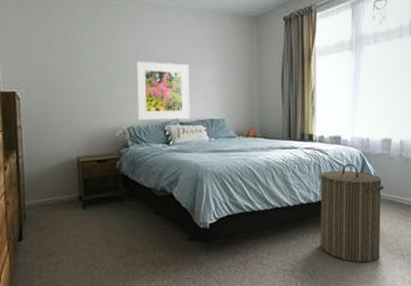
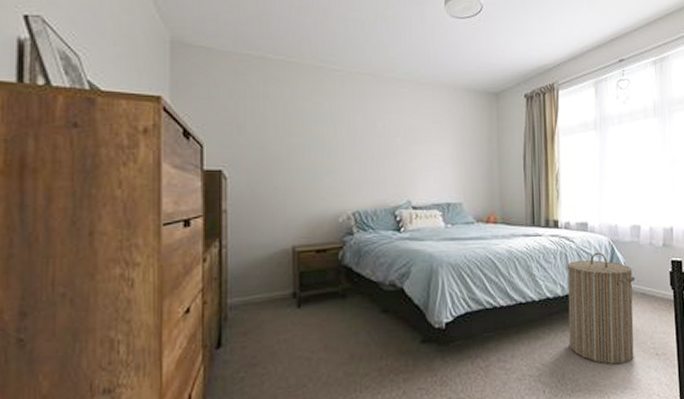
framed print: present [135,61,190,121] -> none [363,137,424,205]

